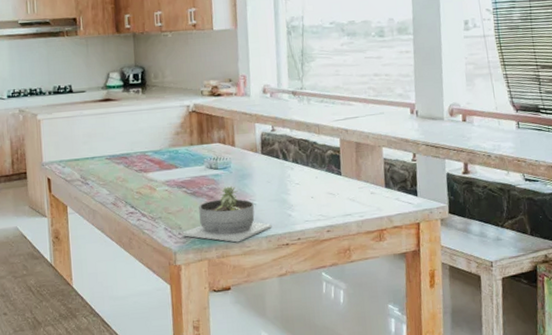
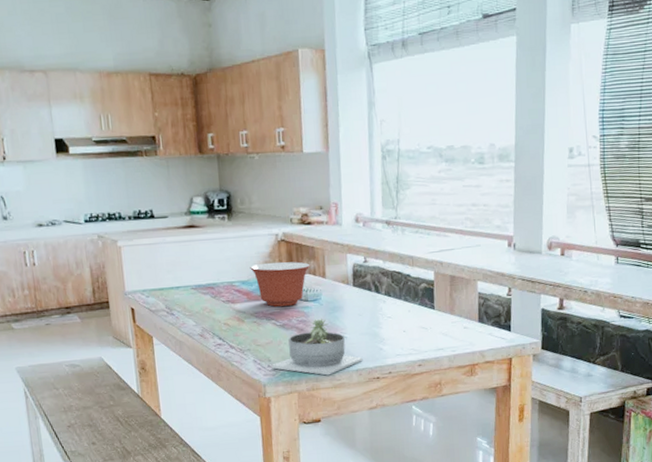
mixing bowl: none [162,131,220,175] -> present [250,261,310,307]

